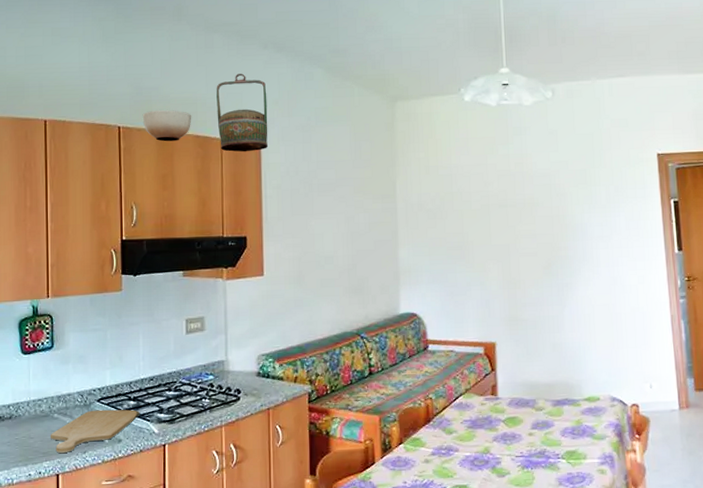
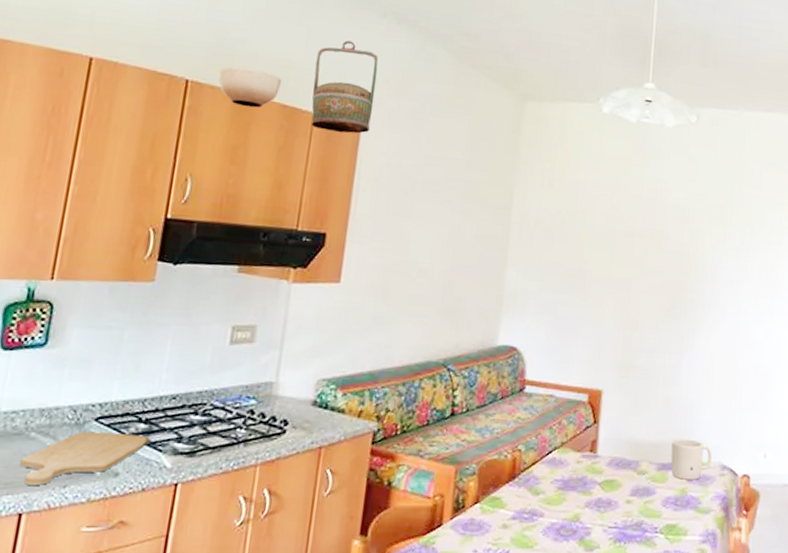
mug: none [563,377,602,412] -> present [670,439,712,480]

